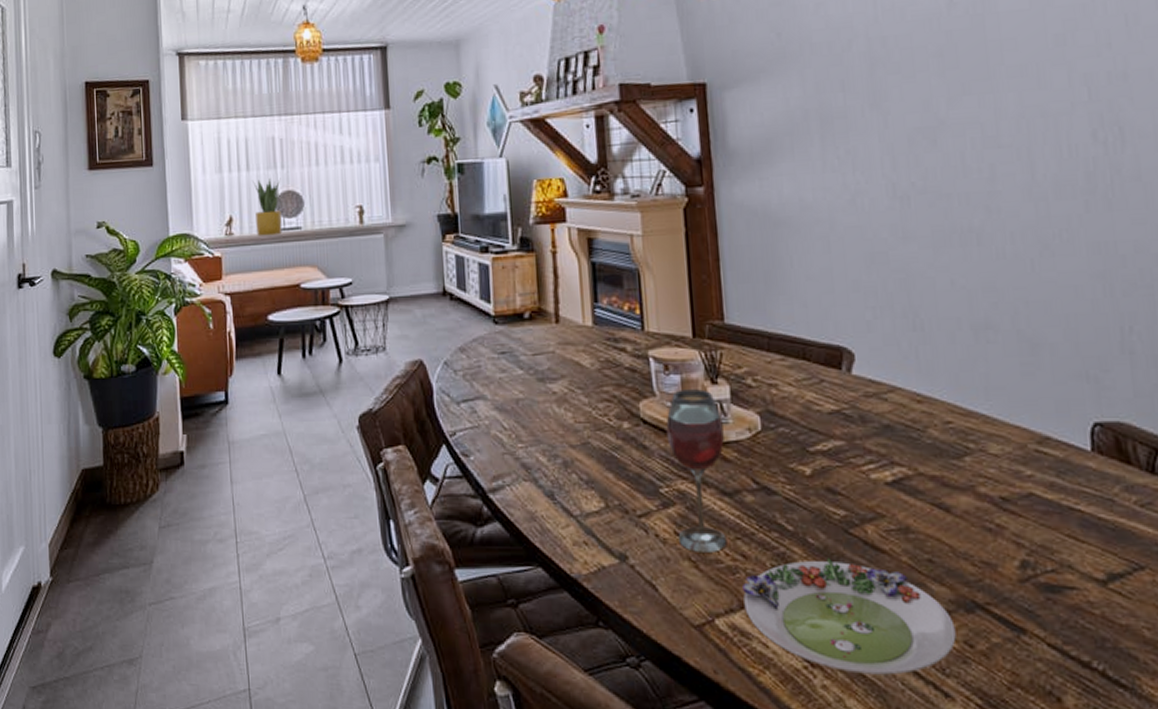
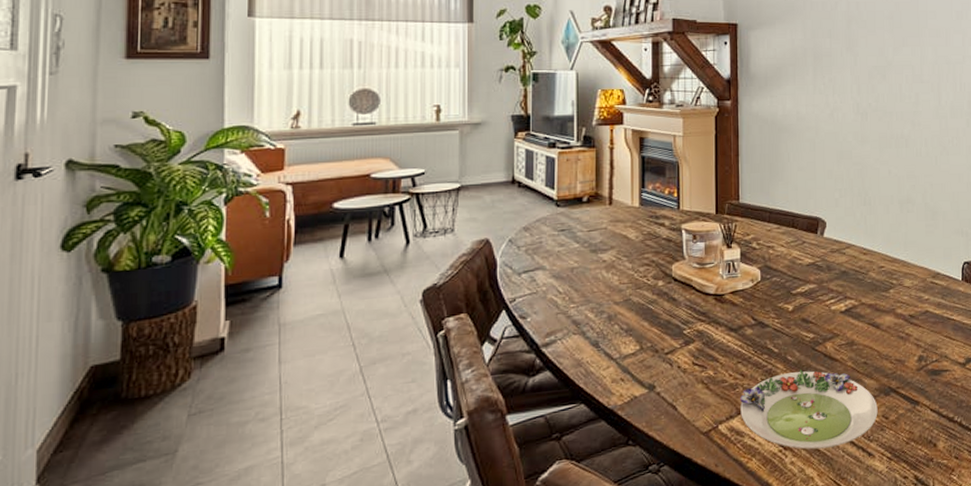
planter: present [253,178,282,236] -> none [326,77,357,130]
wineglass: present [666,389,727,552] -> none [691,252,734,376]

